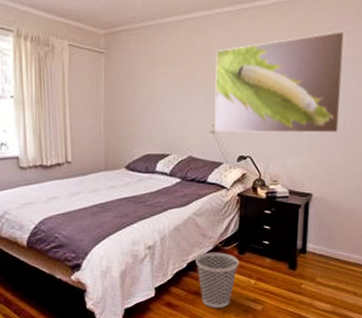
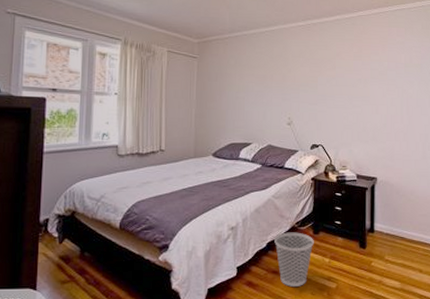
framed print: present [214,30,345,133] -> none [290,41,397,125]

